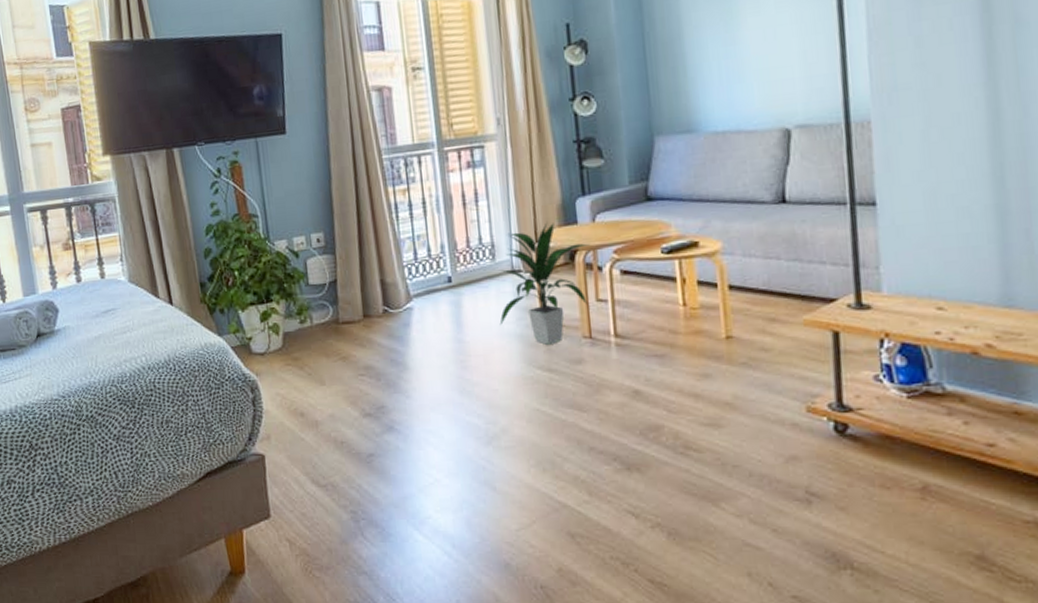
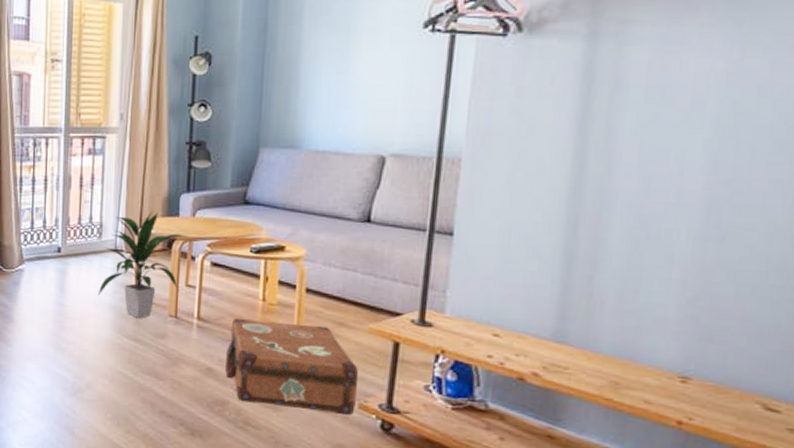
suitcase: none [652,324,803,423] -> present [225,319,359,416]

